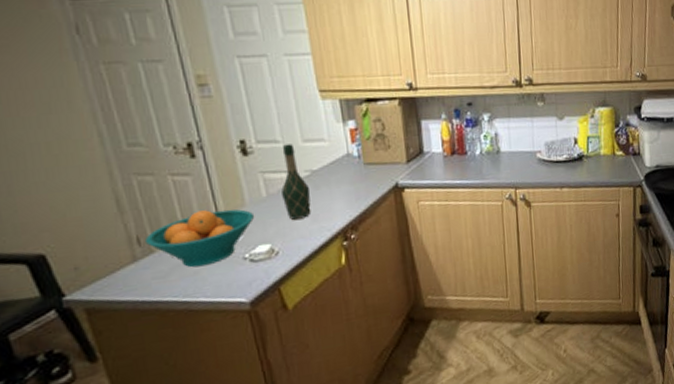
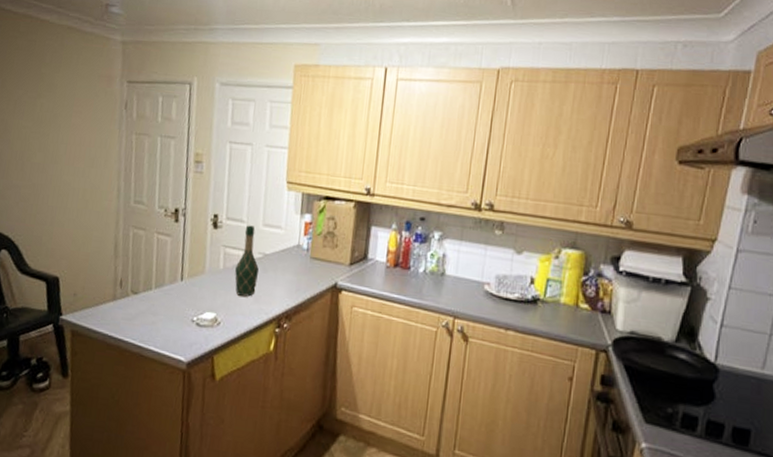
fruit bowl: present [144,209,255,268] -> none [125,269,210,319]

